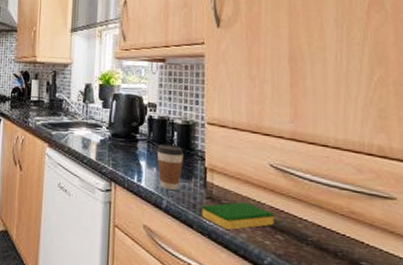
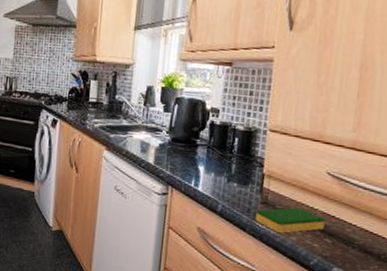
coffee cup: present [156,144,184,191] -> none [215,150,243,196]

